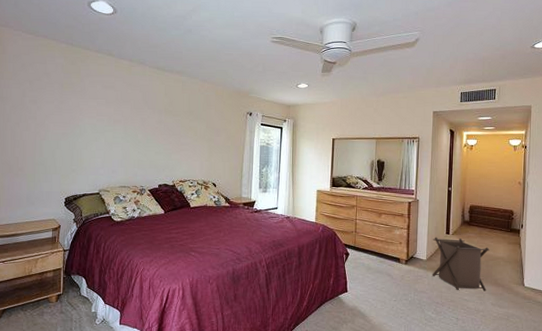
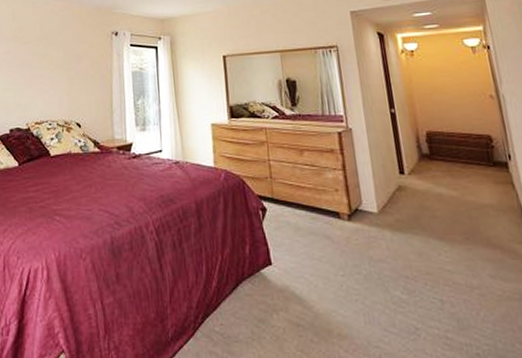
laundry basket: present [432,237,490,292] -> none [382,179,478,257]

